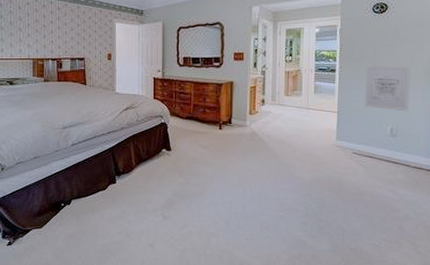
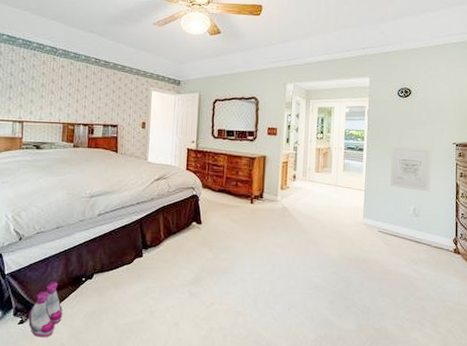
boots: none [16,207,45,258] -> present [28,282,62,338]

